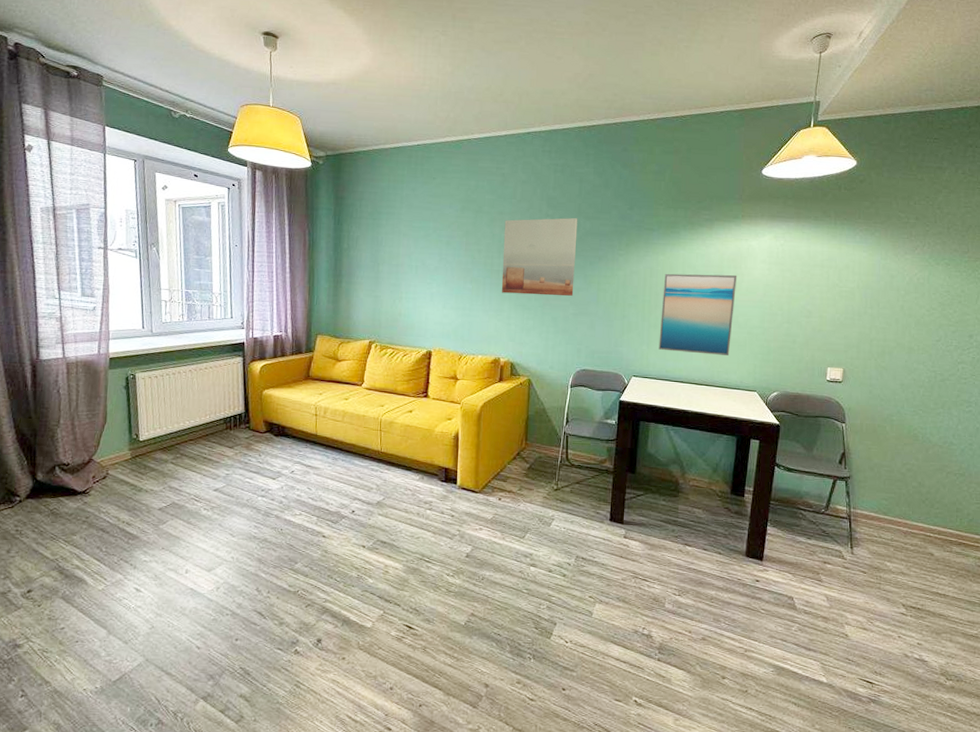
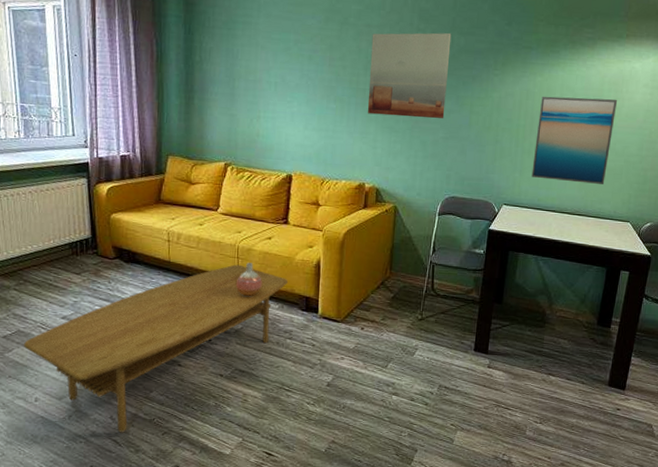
coffee table: none [178,437,428,605] -> present [24,264,288,433]
vase: none [378,435,404,469] -> present [235,262,262,297]

